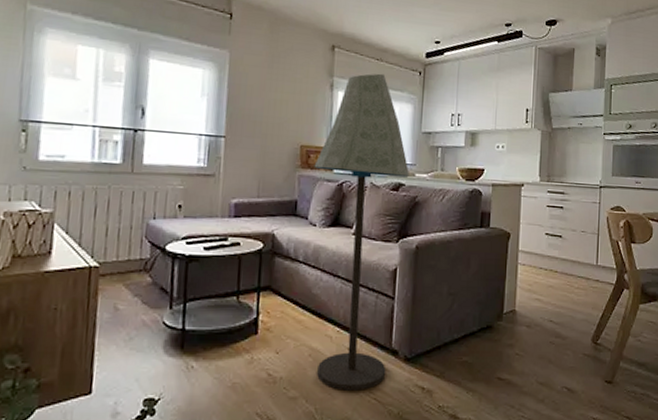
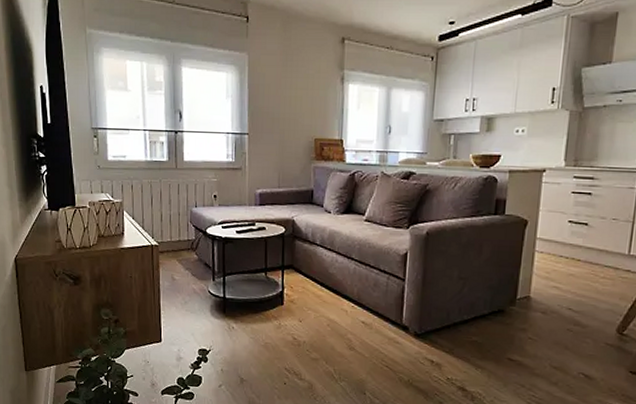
floor lamp: present [314,73,410,391] -> none [327,62,421,358]

